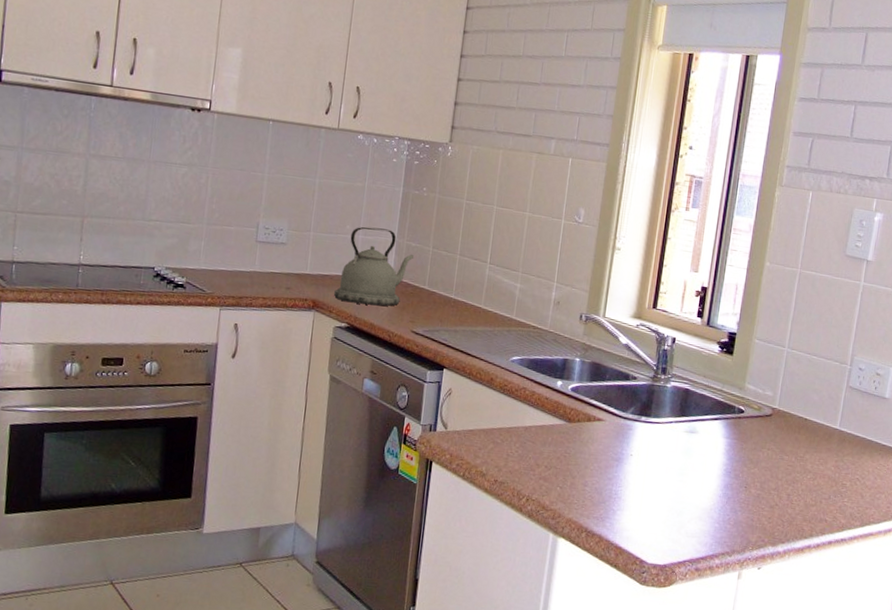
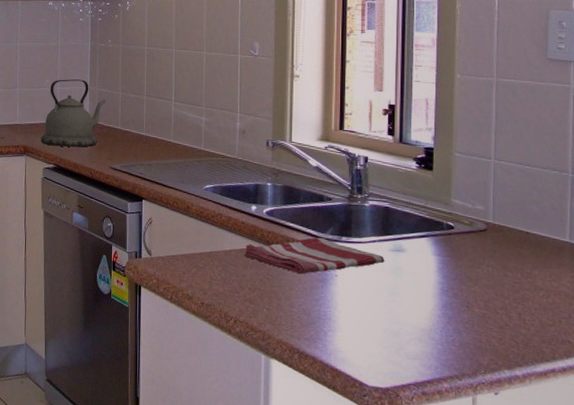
dish towel: none [544,416,679,454] -> present [244,237,385,275]

